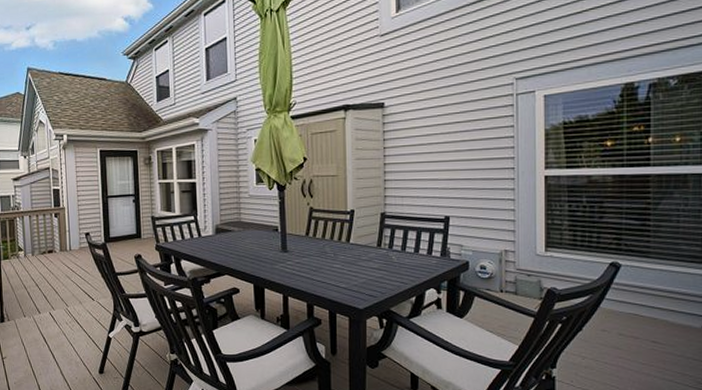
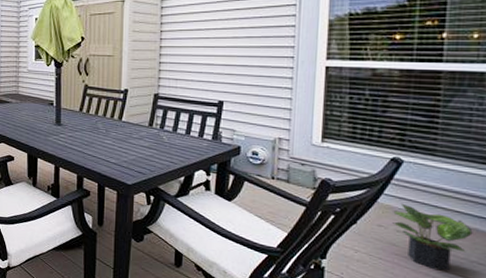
potted plant: none [615,306,687,370] -> present [392,203,473,271]

